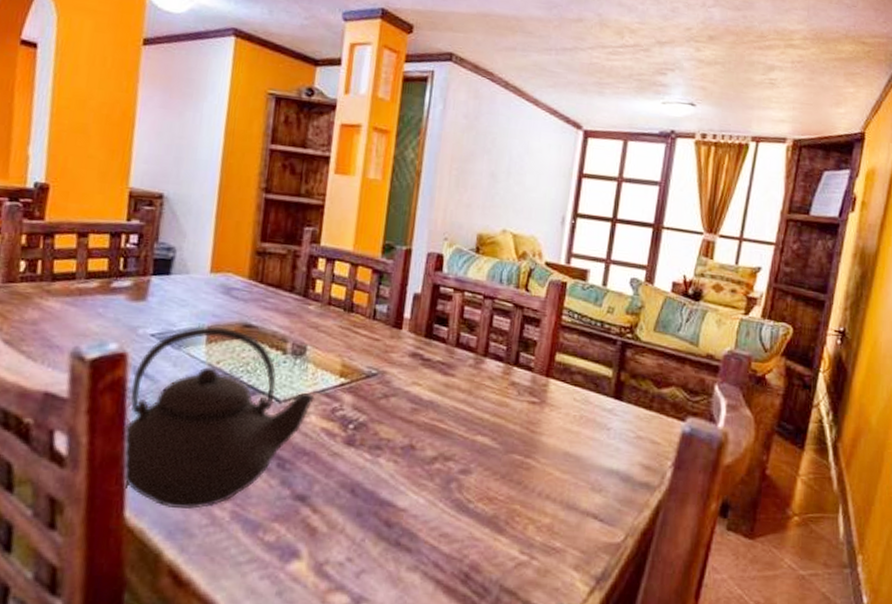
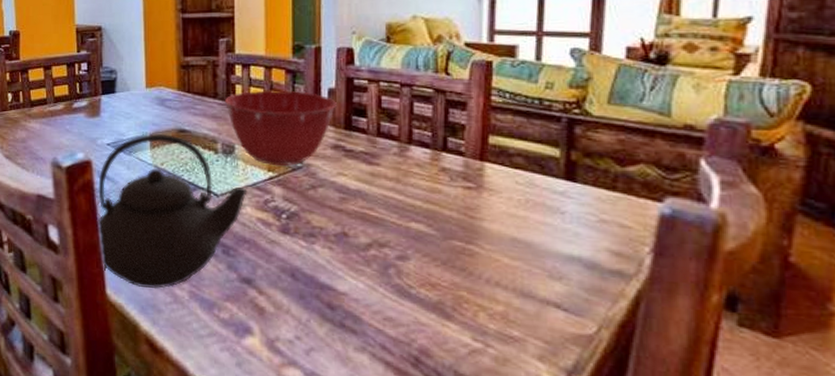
mixing bowl: none [301,288,420,372] -> present [224,91,337,166]

